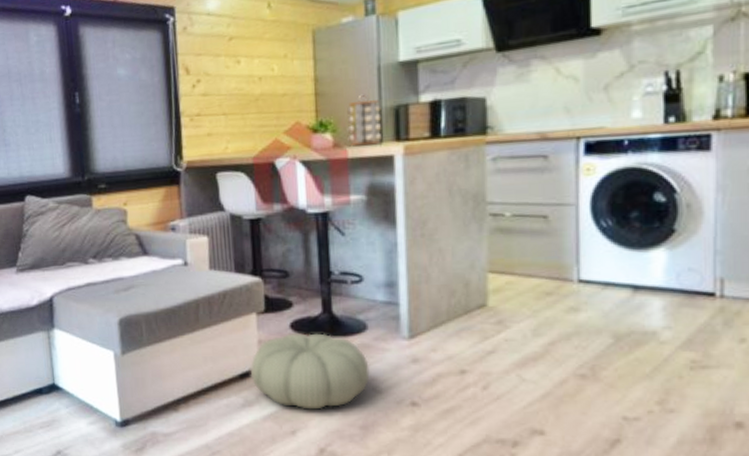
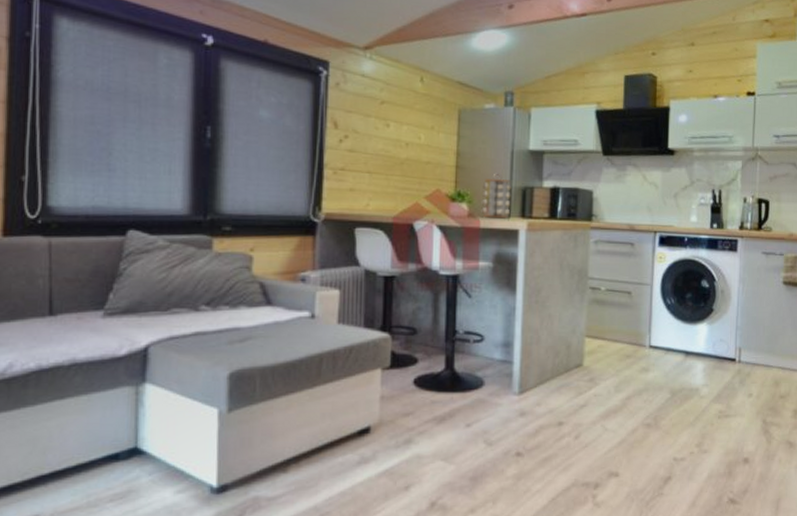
pouf: present [250,333,370,410] -> none [369,389,483,464]

